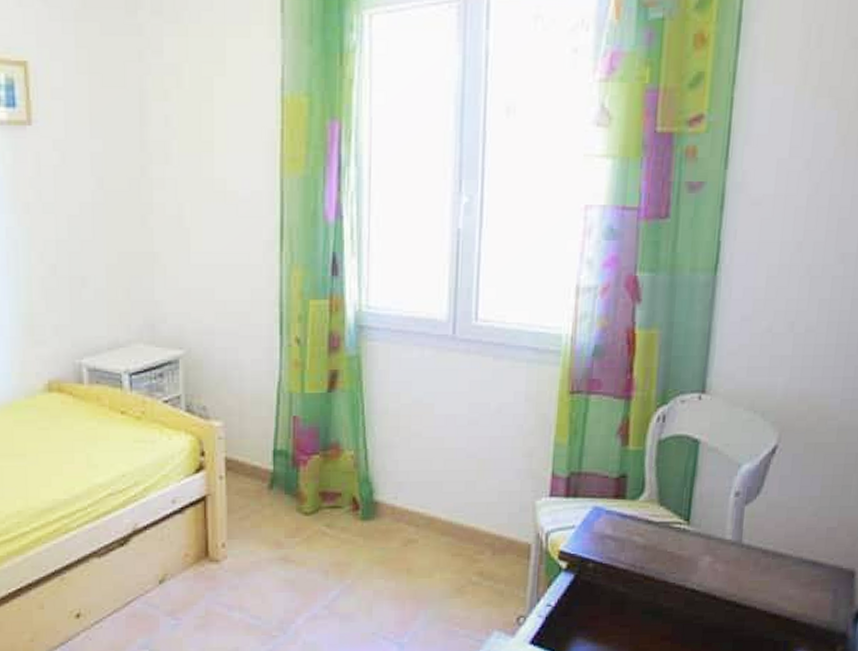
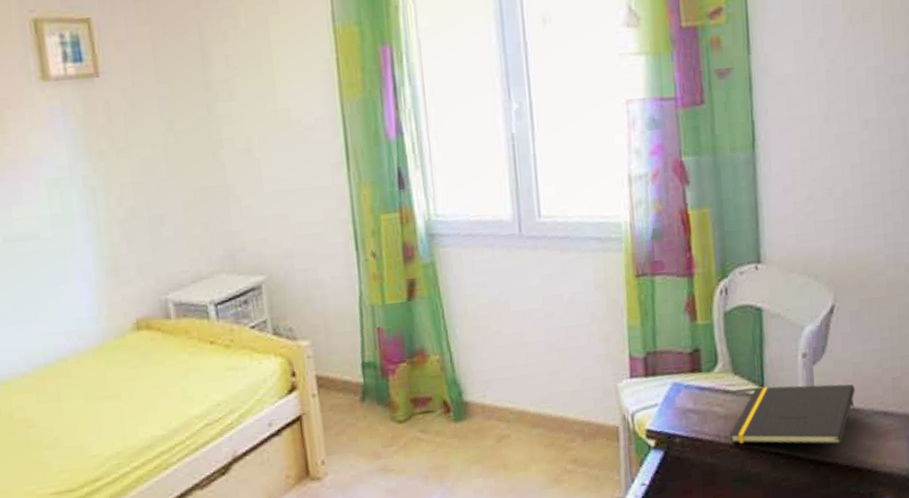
notepad: none [646,521,786,589] -> present [730,384,855,445]

